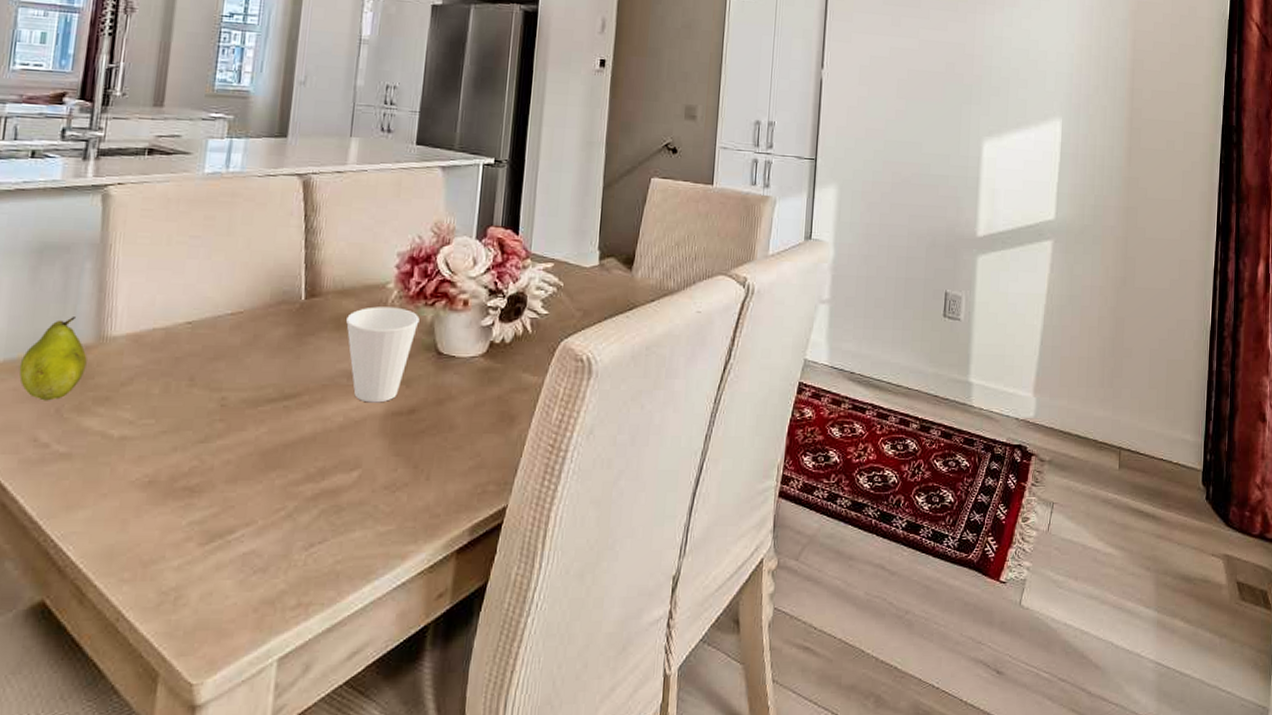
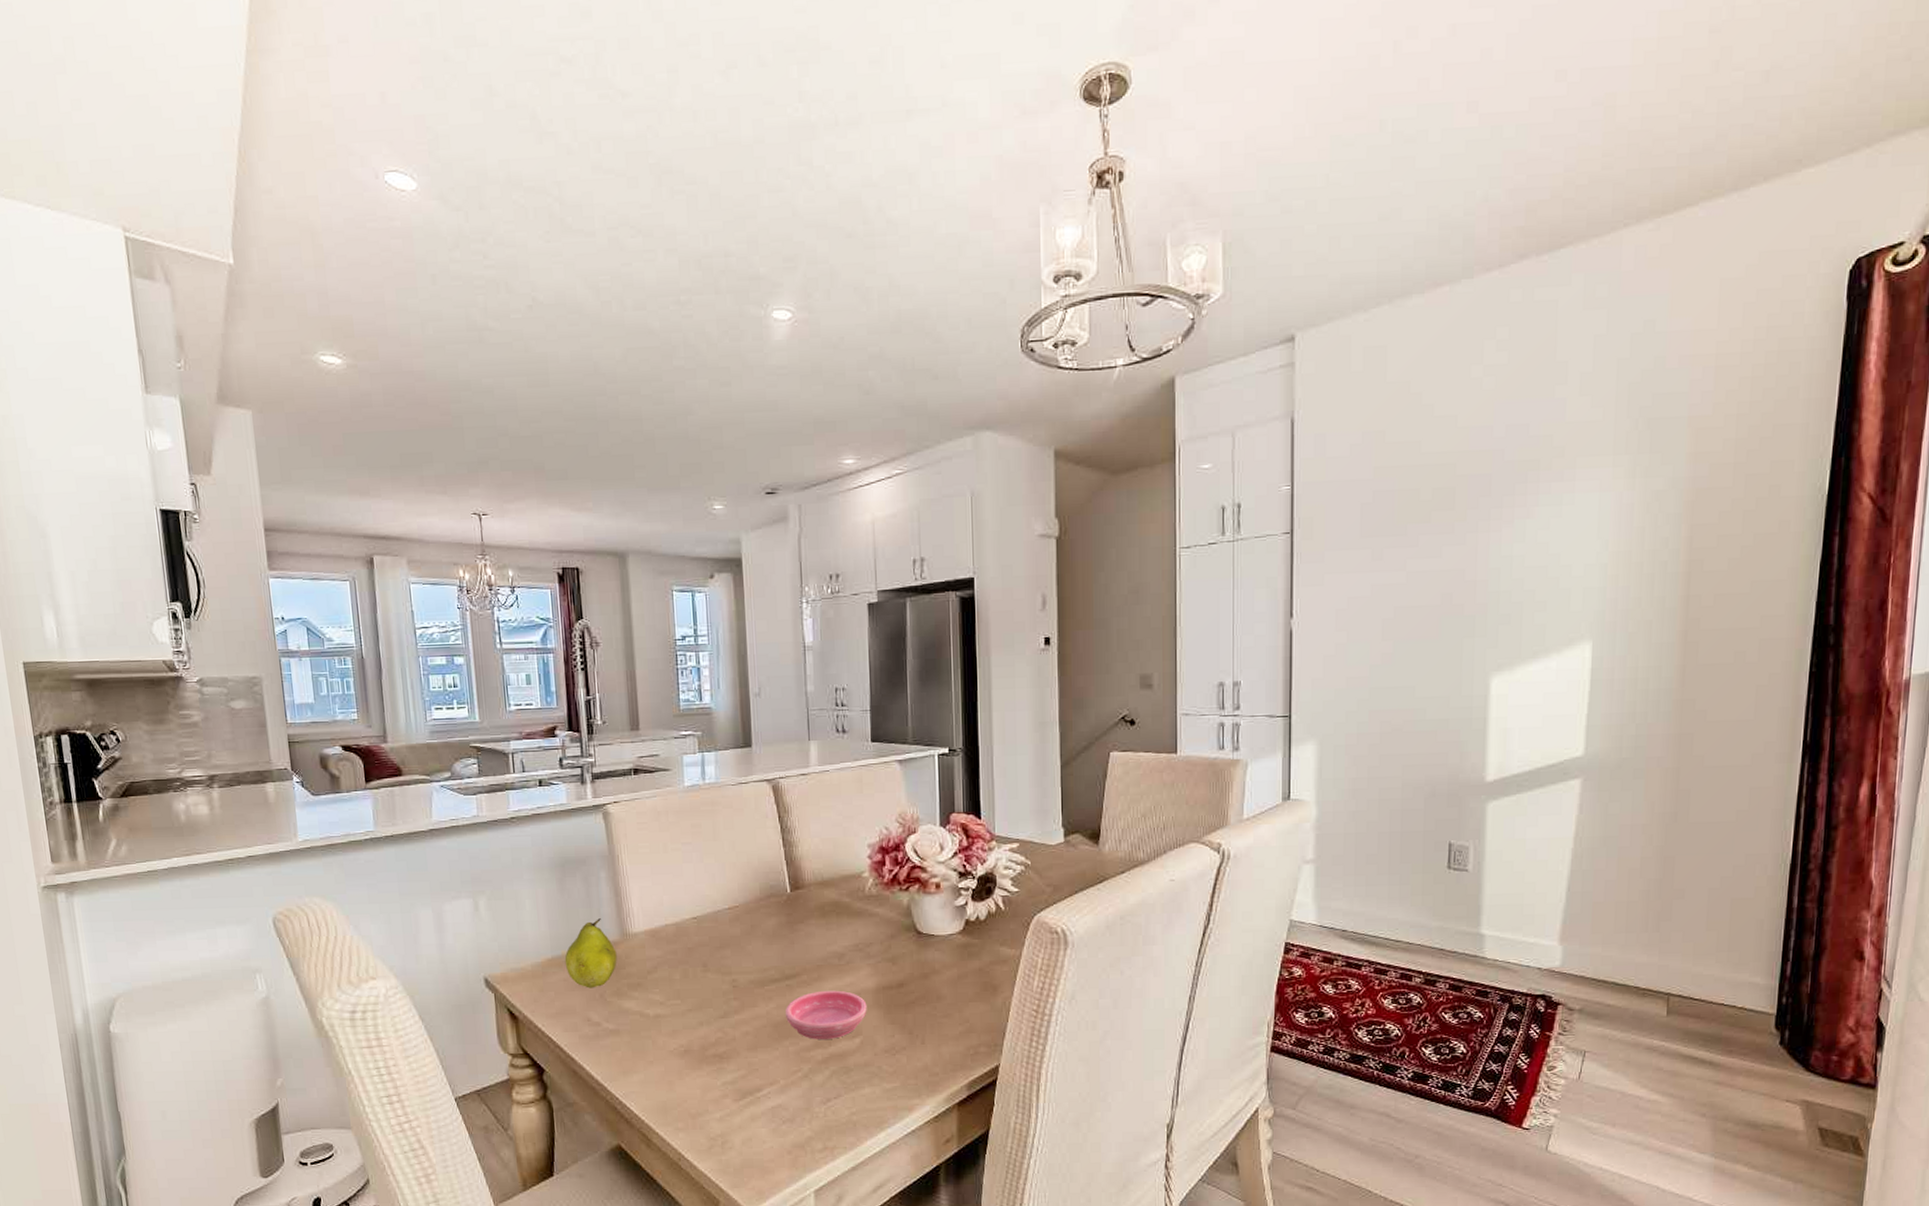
saucer: none [277,414,372,472] -> present [786,990,867,1039]
cup: present [346,306,420,403] -> none [830,894,897,979]

